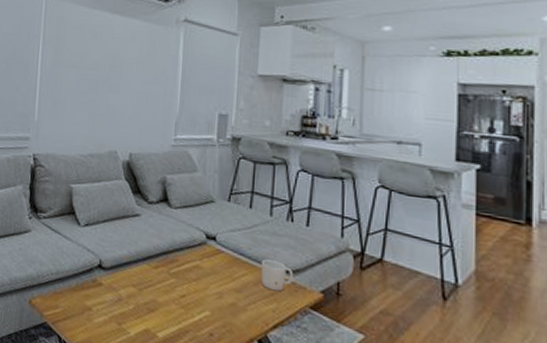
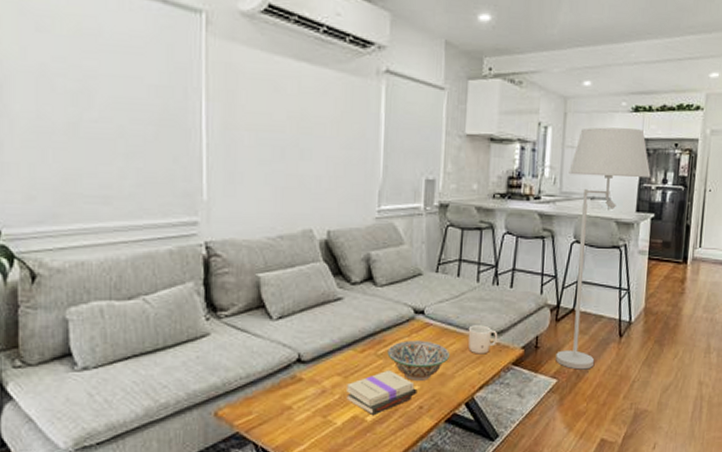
books: none [140,289,208,333] -> present [346,369,418,416]
decorative bowl: none [179,264,242,308] -> present [387,340,451,381]
floor lamp: none [362,71,472,331] -> present [556,127,651,370]

